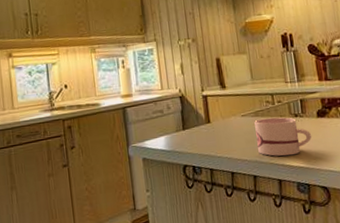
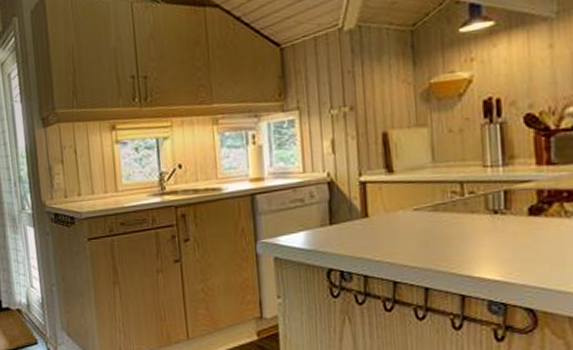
mug: present [254,117,312,156] -> none [432,213,518,265]

